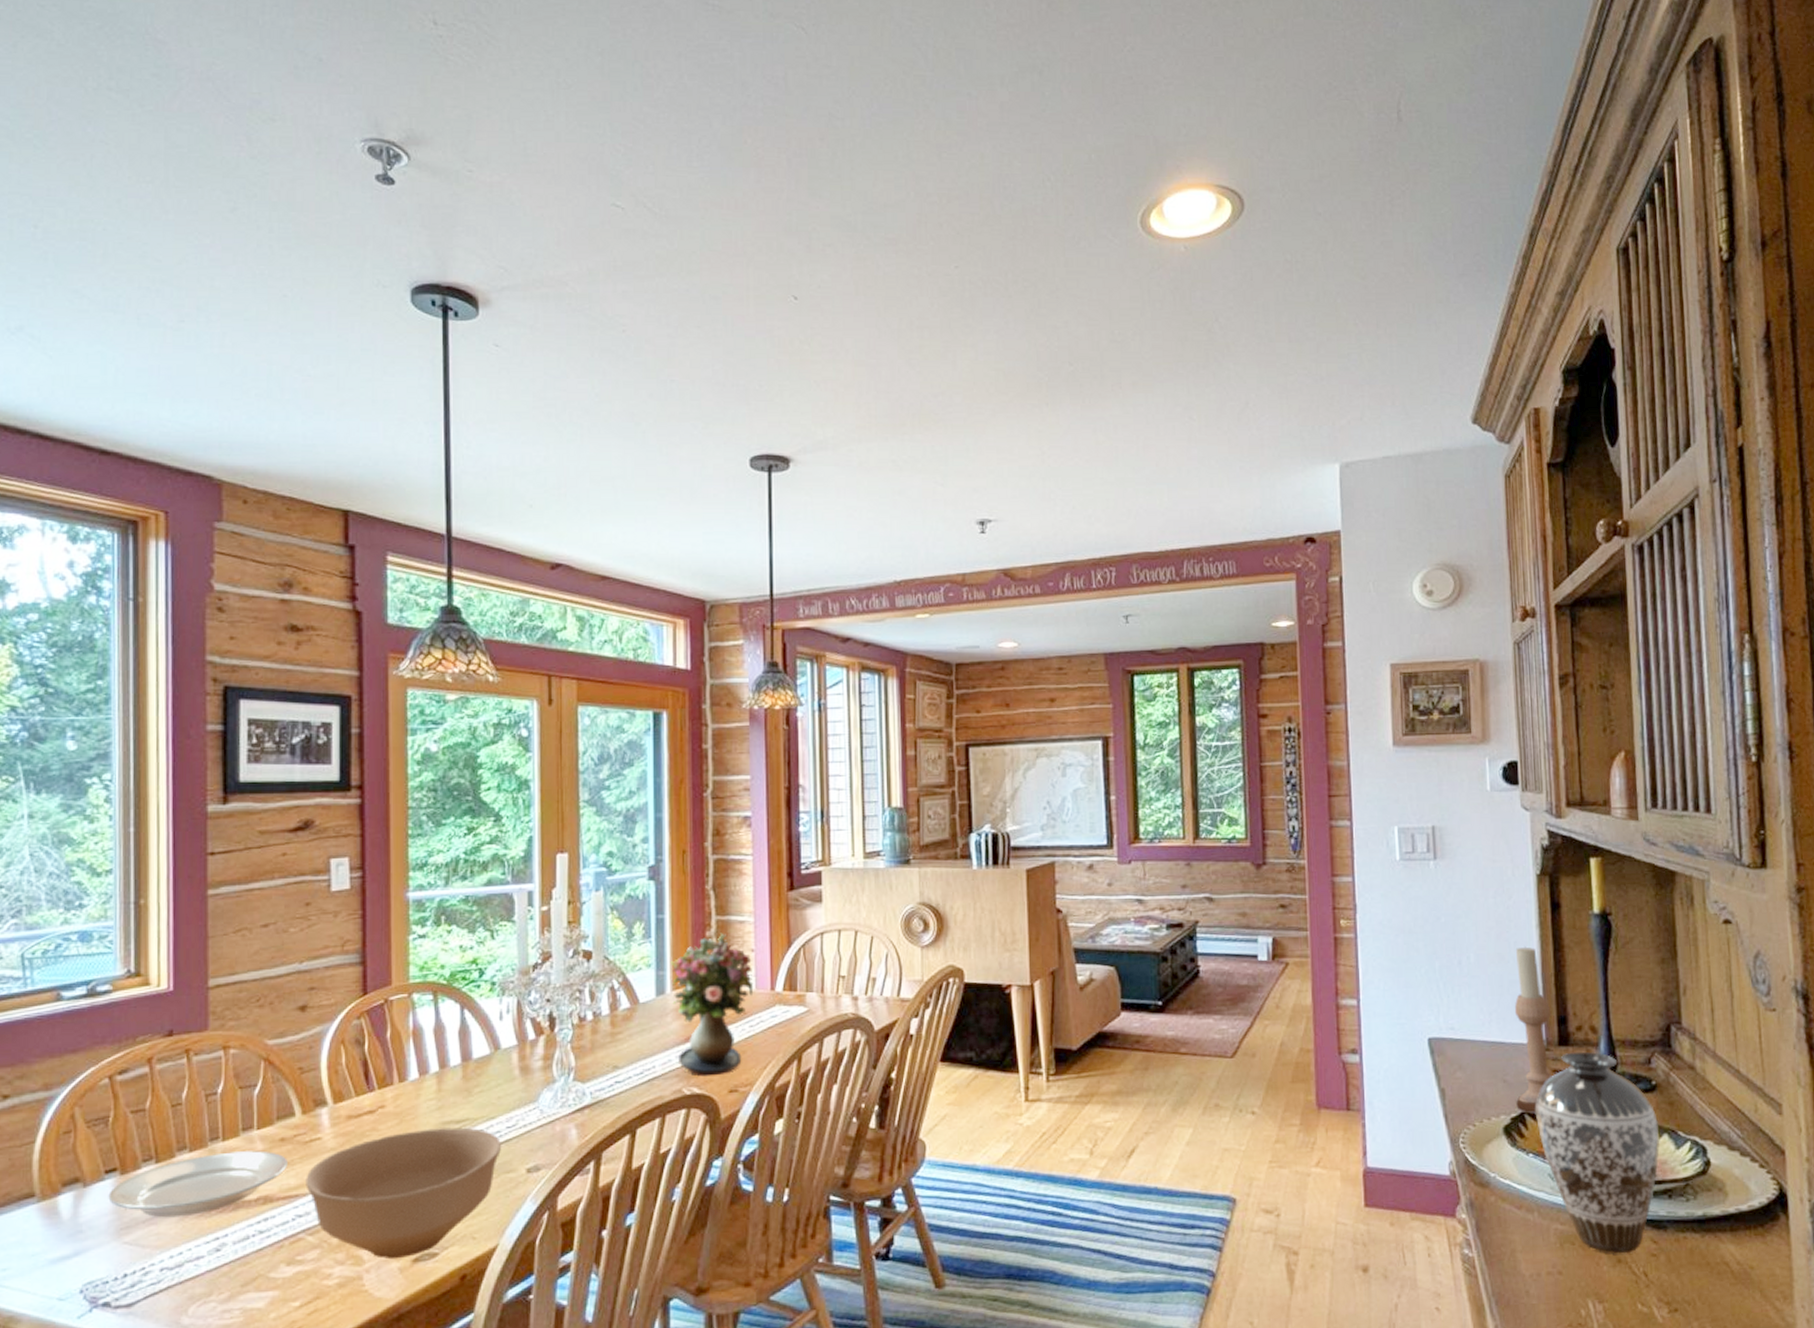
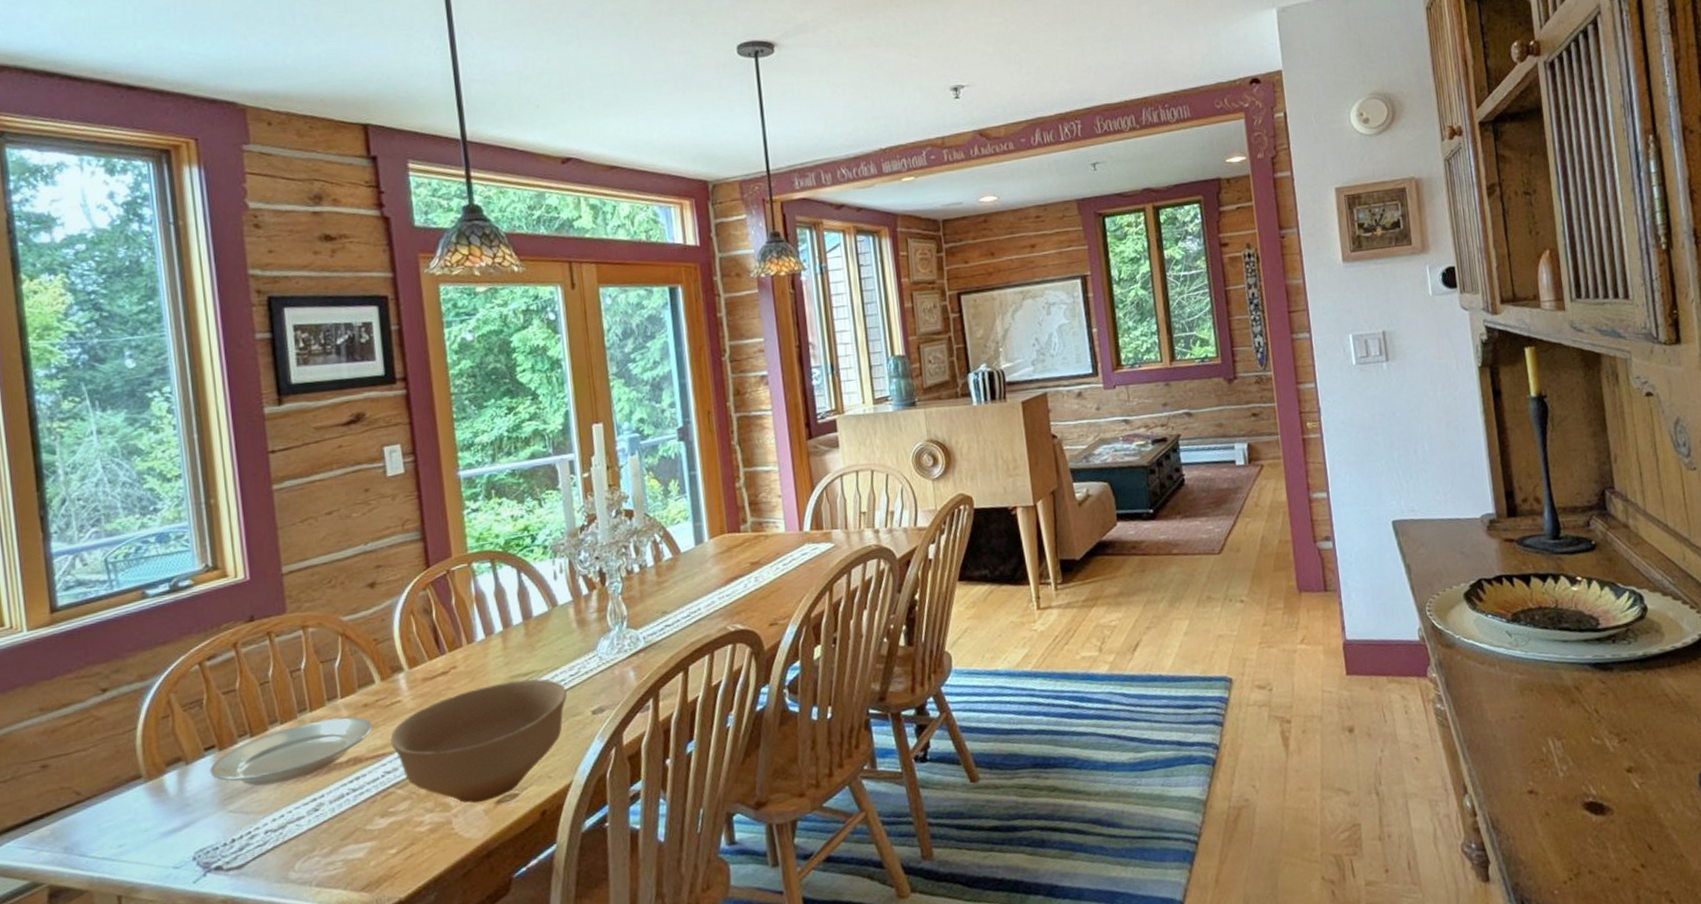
bouquet: present [669,933,754,1075] -> none [704,483,784,612]
candlestick: present [1514,946,1552,1115] -> none [1465,432,1504,581]
decorative vase: present [1535,1051,1660,1254] -> none [1491,520,1602,697]

